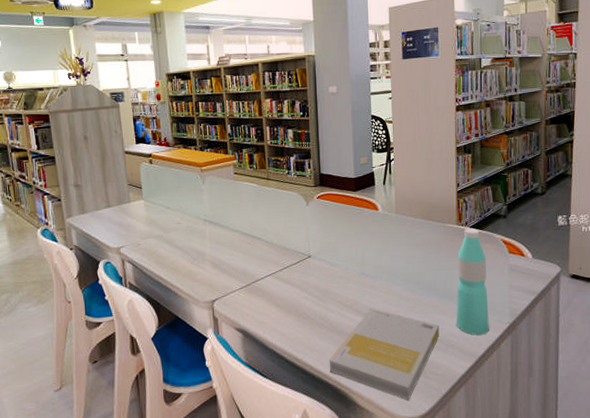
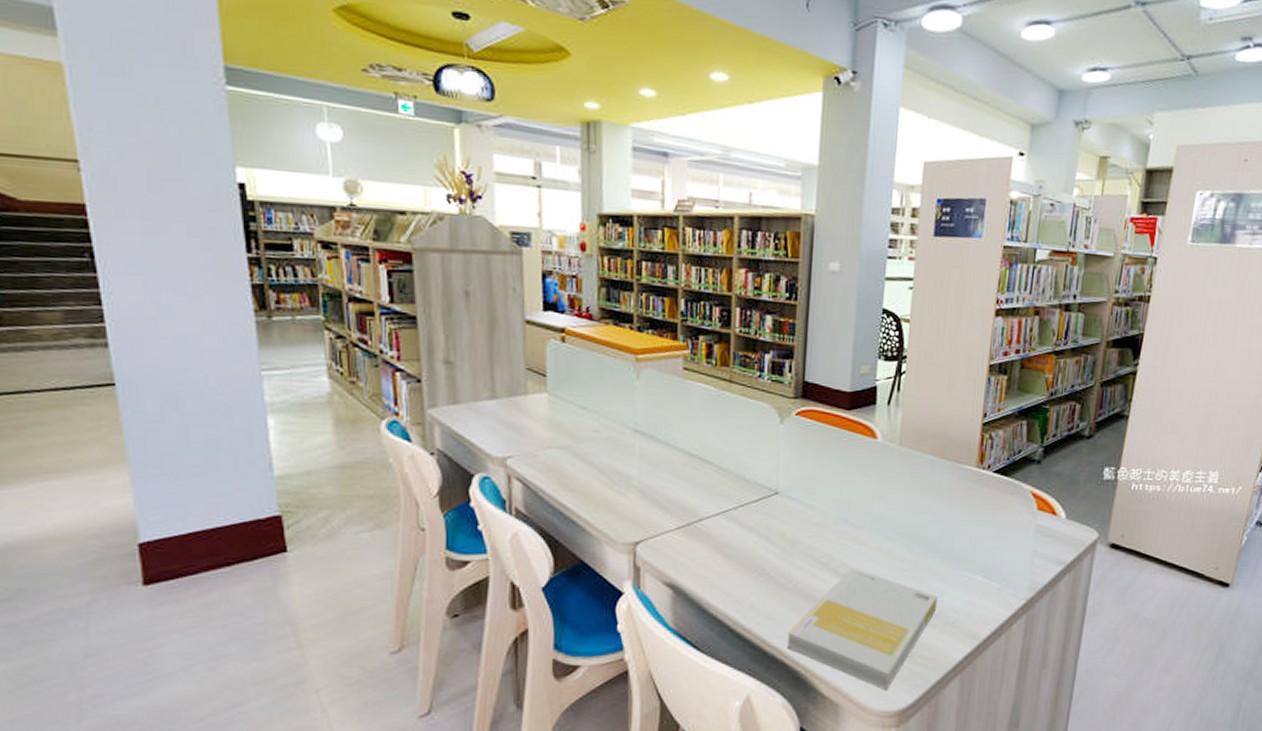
water bottle: present [456,228,489,336] -> none [959,473,1008,612]

